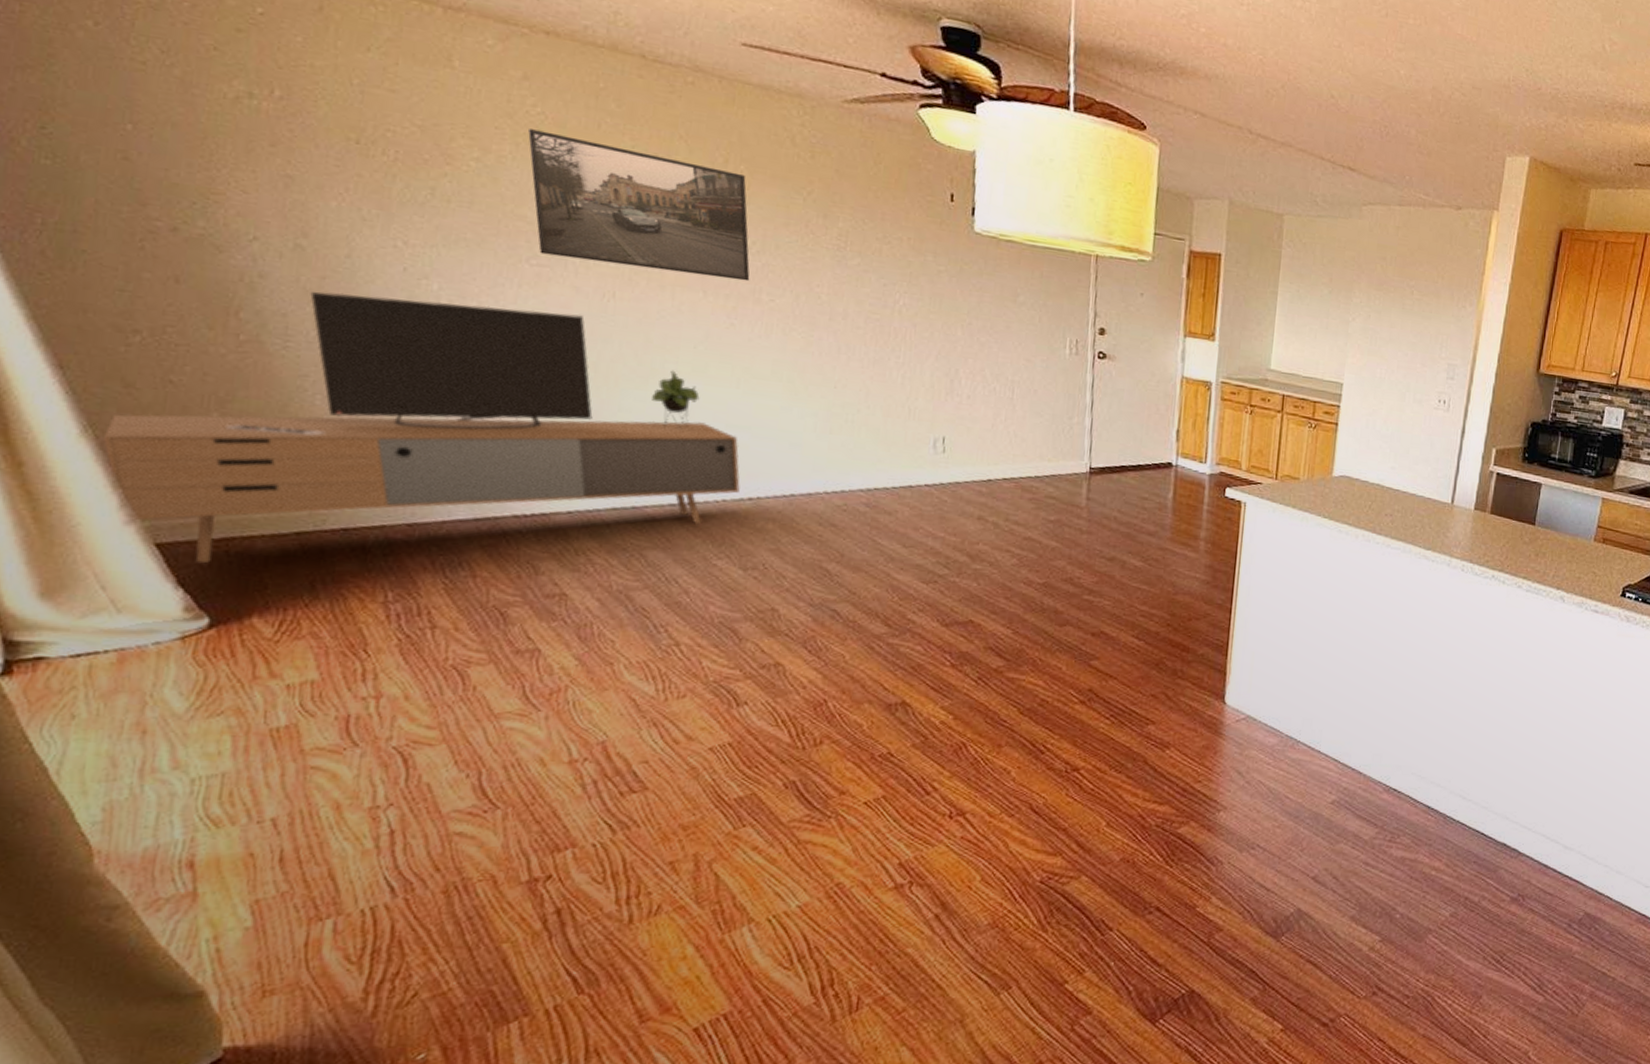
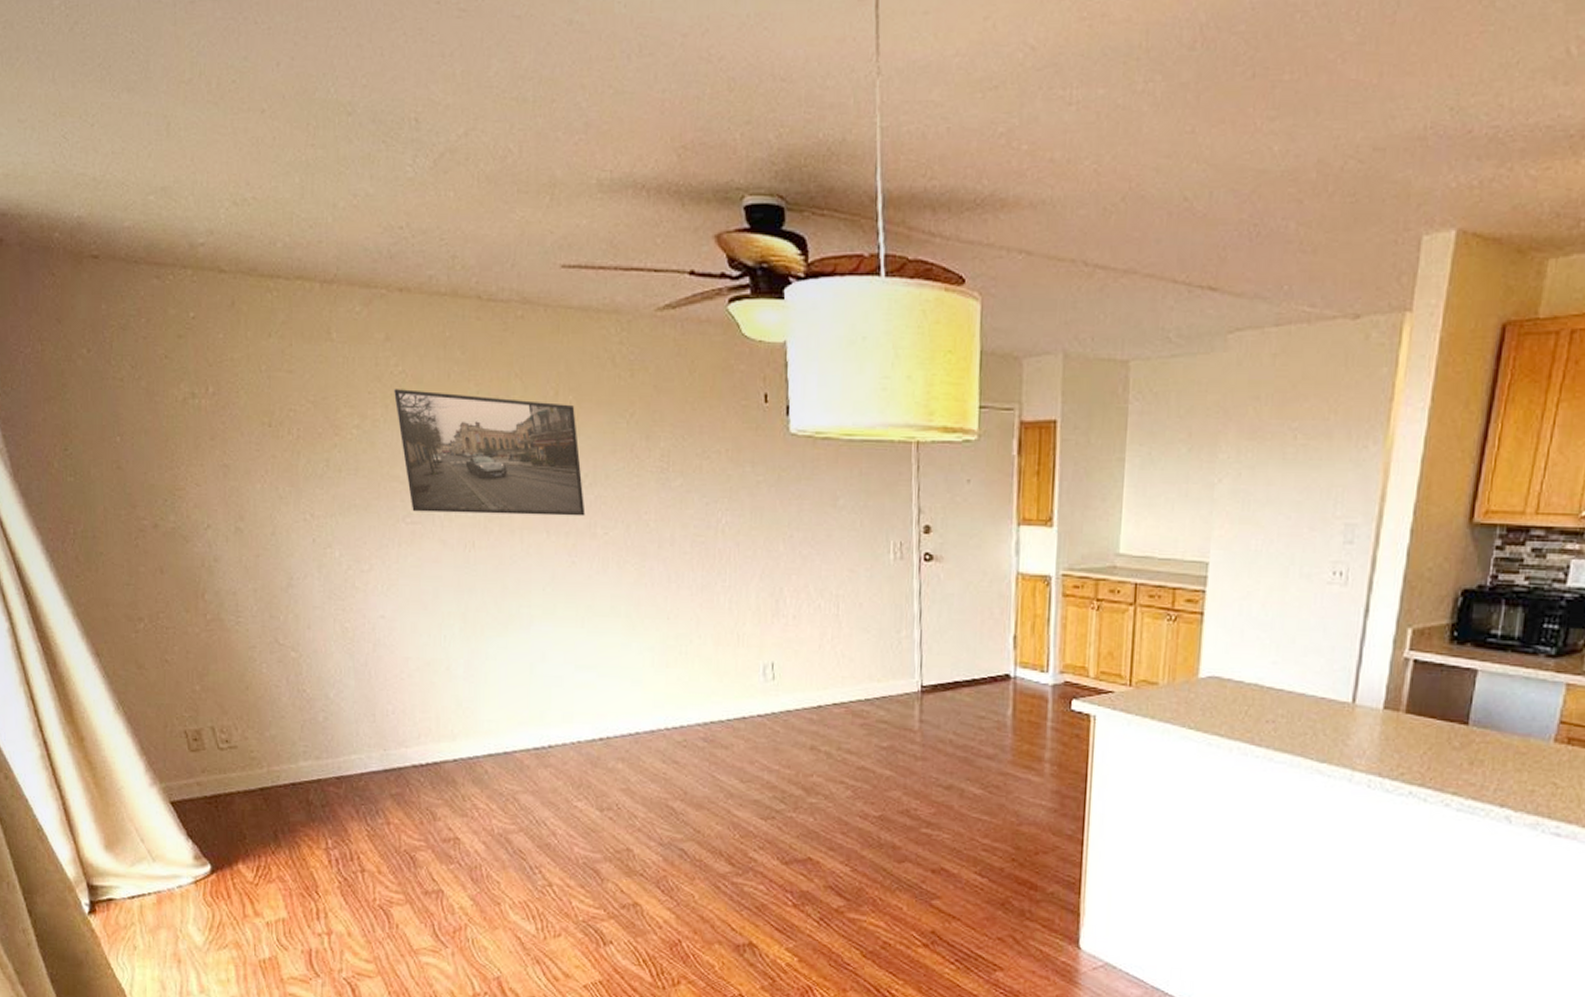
media console: present [104,291,740,564] -> none [130,567,591,818]

